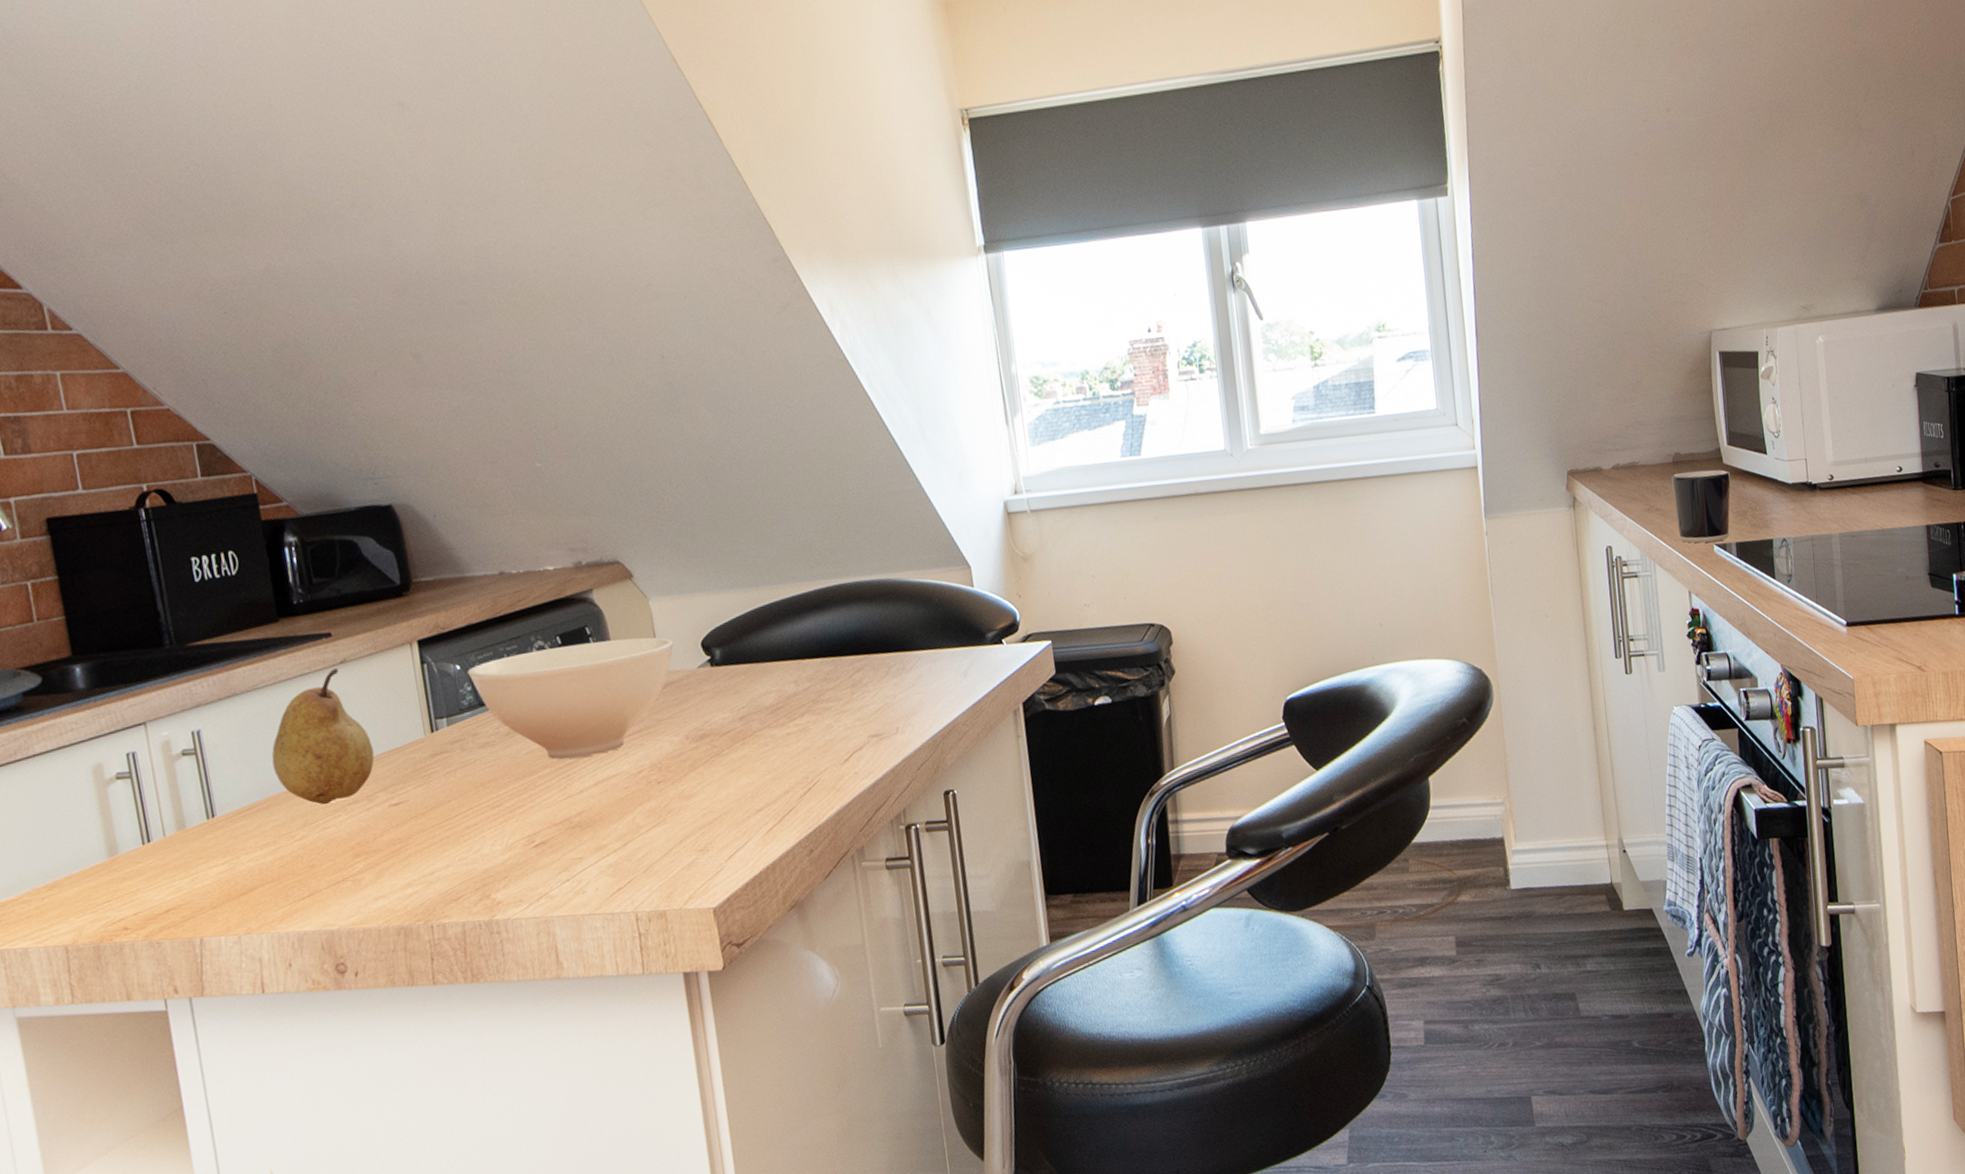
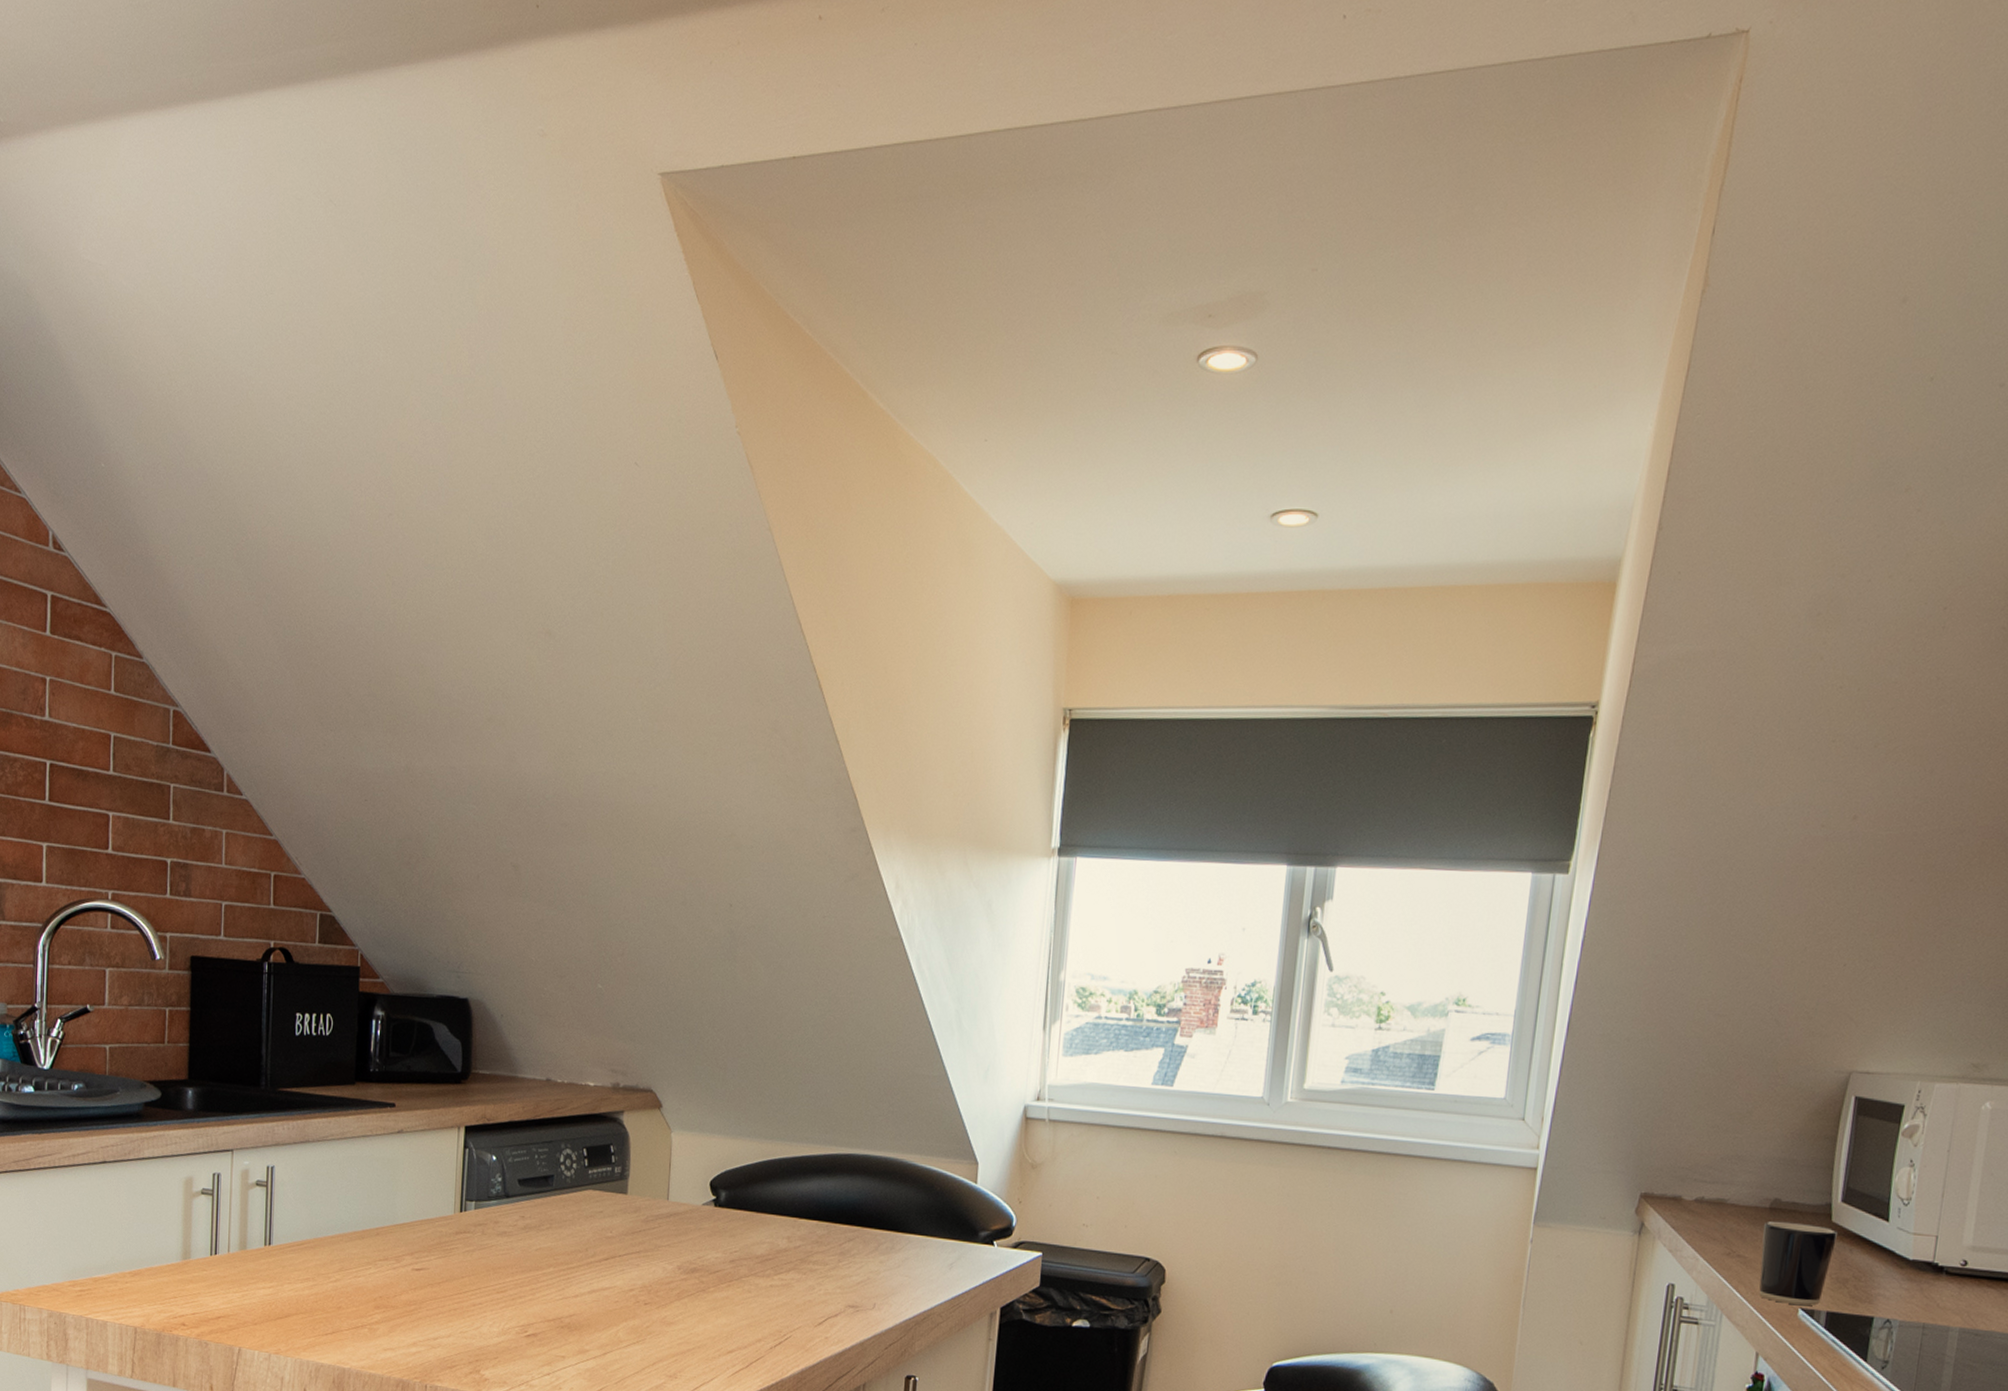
fruit: present [271,668,375,805] -> none [325,1136,409,1256]
bowl: present [467,637,674,760] -> none [501,1157,686,1266]

